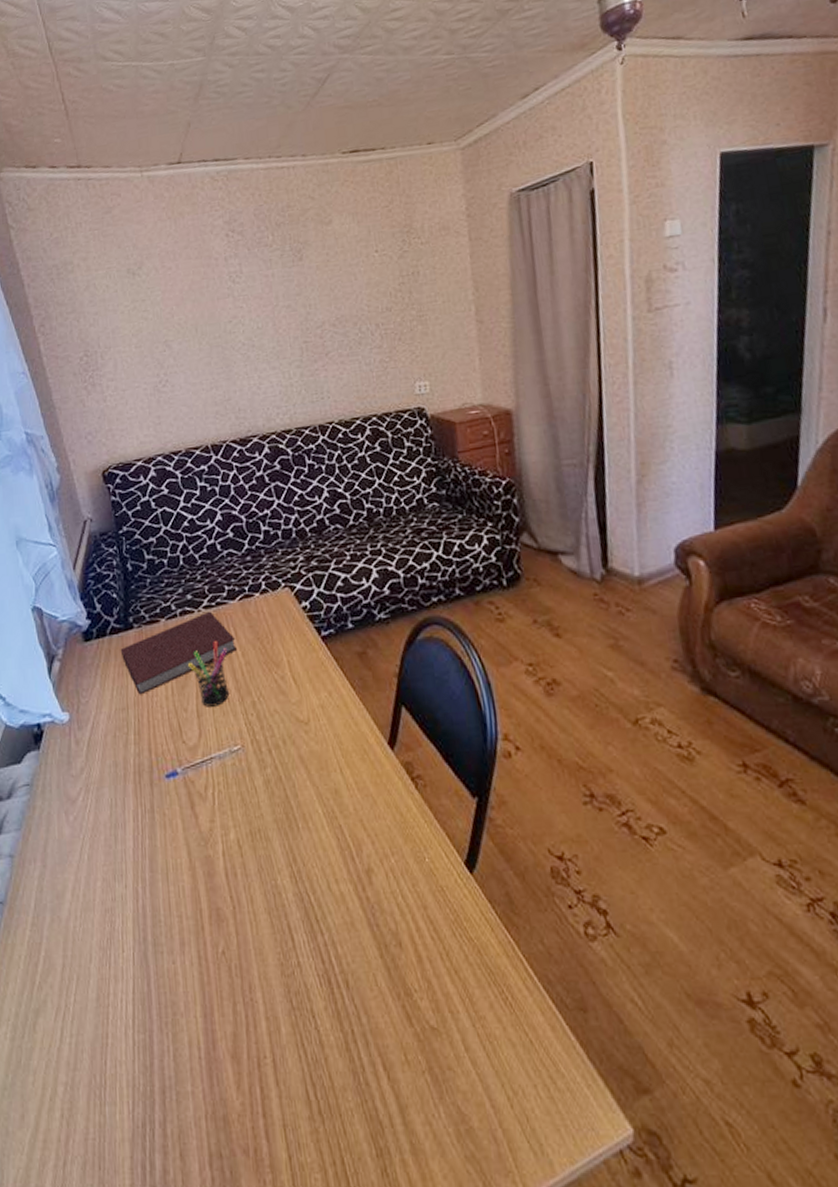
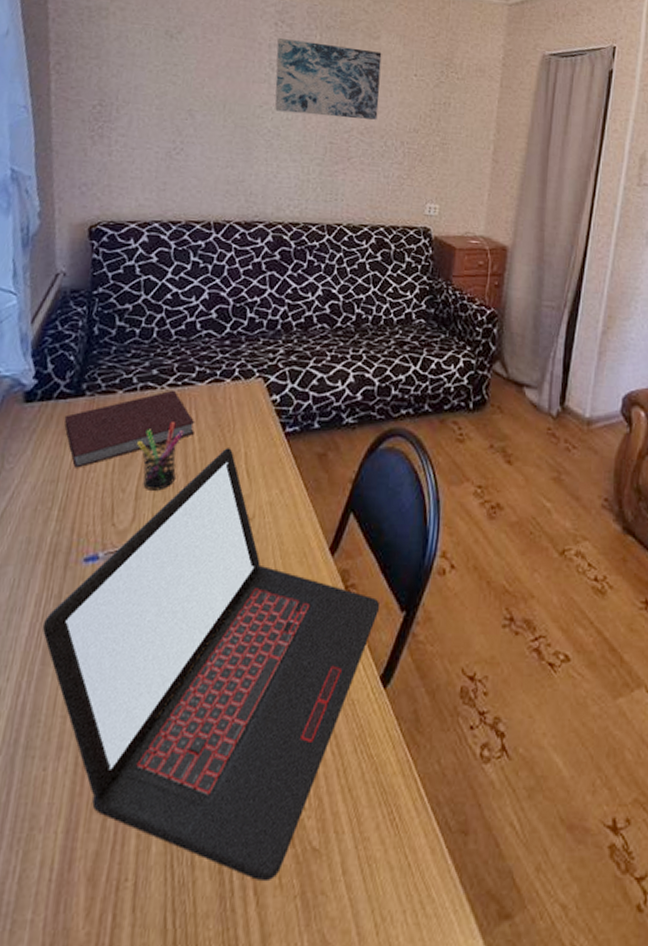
laptop: none [143,658,451,1057] -> present [42,448,381,880]
wall art: none [232,236,347,323] -> present [275,38,382,120]

